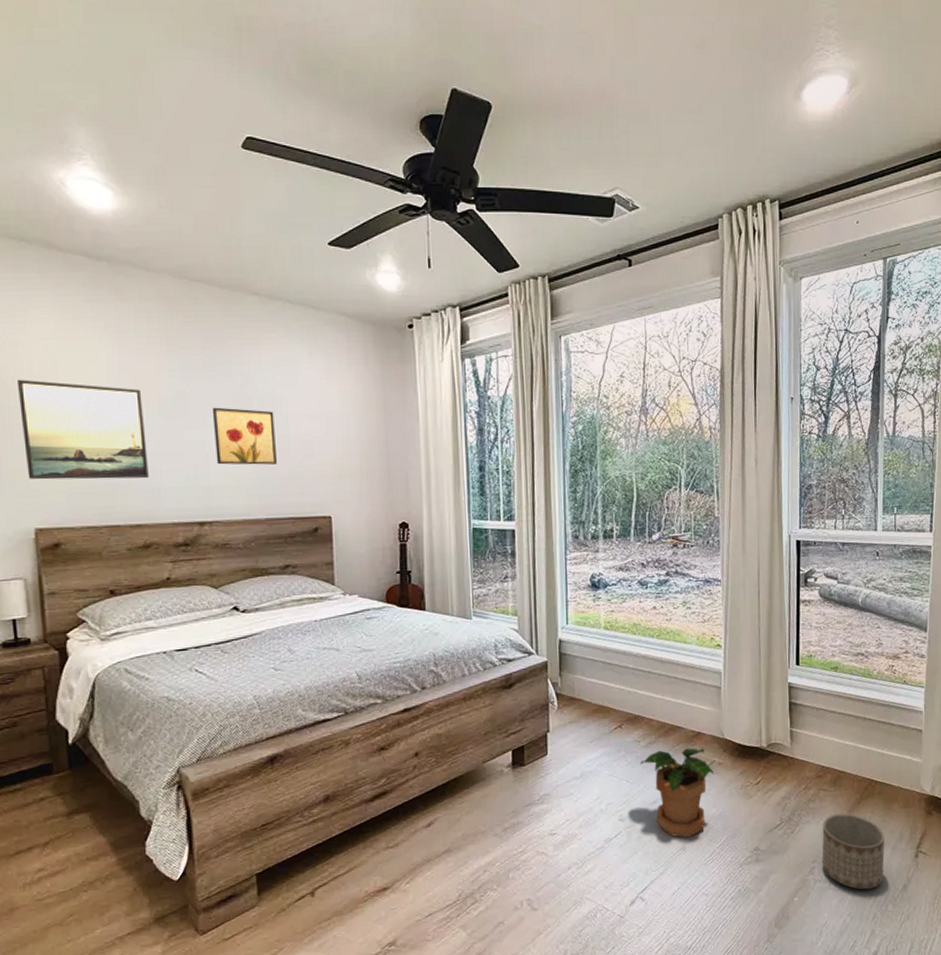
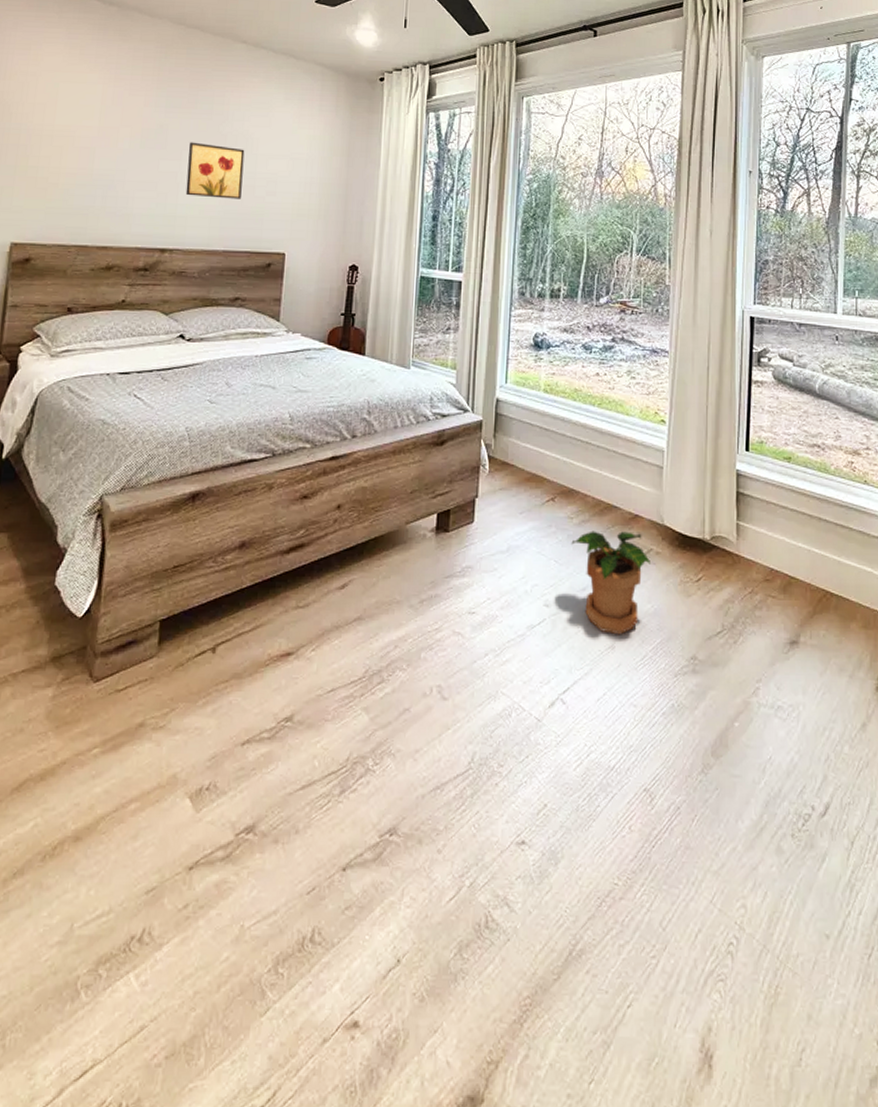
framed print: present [16,379,149,480] -> none [13,105,128,203]
planter: present [822,813,885,890] -> none [767,627,841,723]

